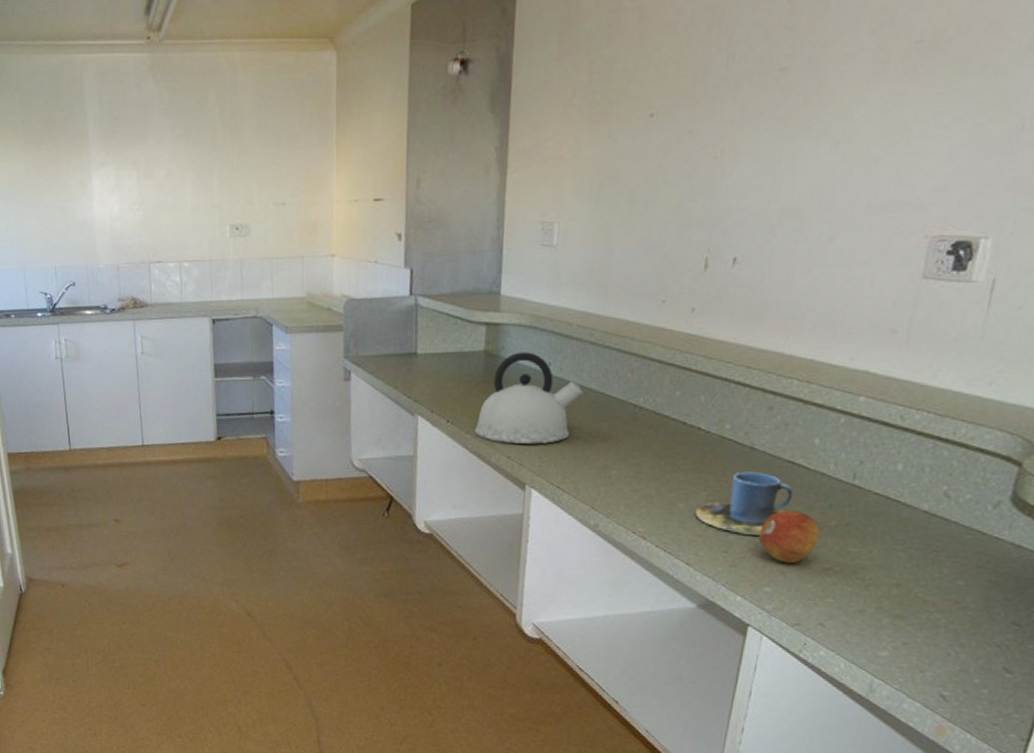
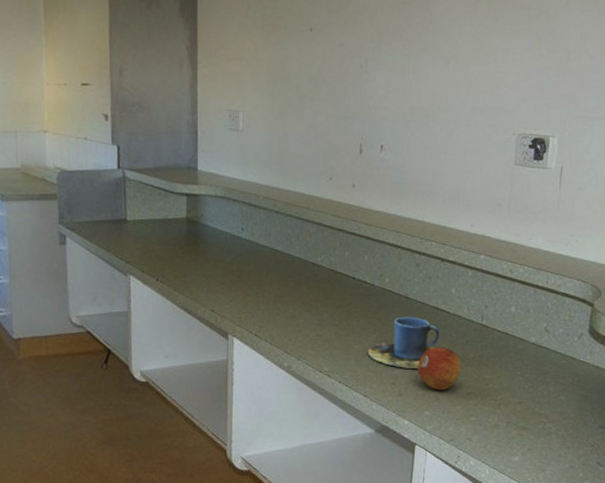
kettle: present [474,352,583,444] -> none [181,219,272,299]

